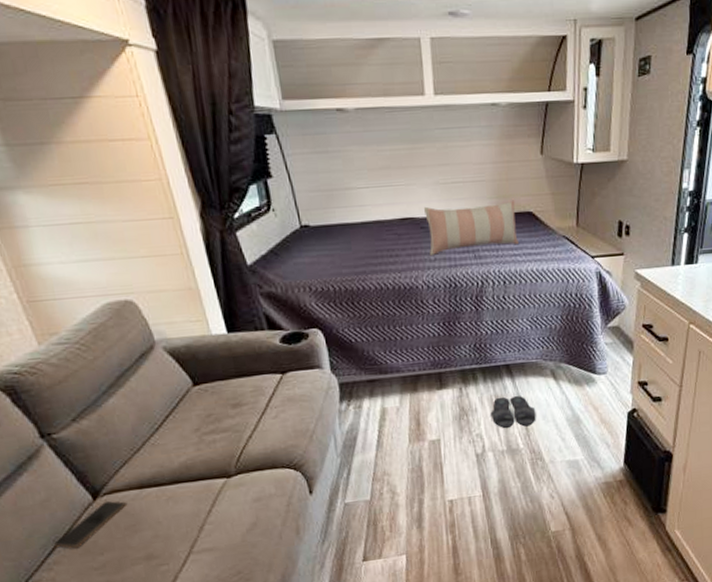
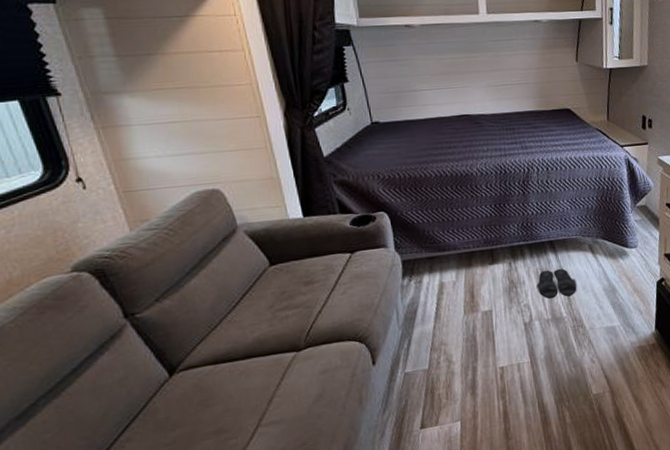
smartphone: present [54,501,126,549] -> none [128,377,201,425]
pillow: present [424,200,518,257] -> none [478,99,559,148]

